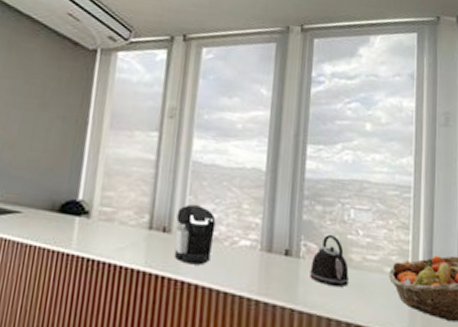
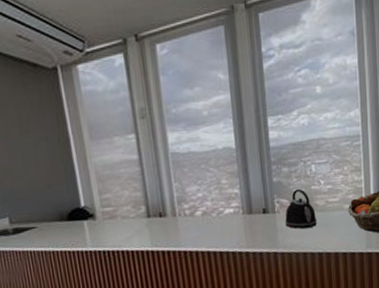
coffee maker: present [174,204,216,265] -> none [168,189,203,238]

